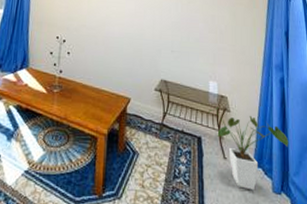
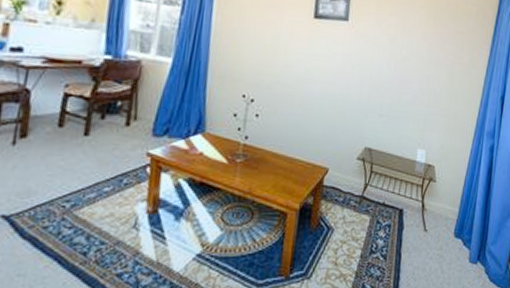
house plant: present [207,106,289,191] -> none [412,176,491,262]

